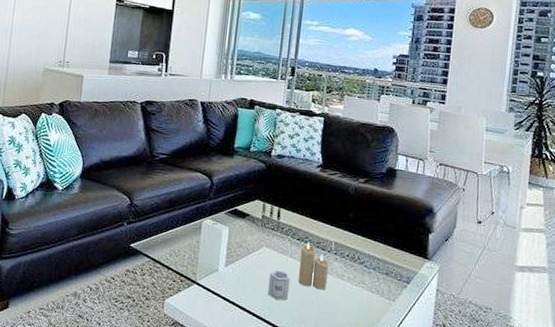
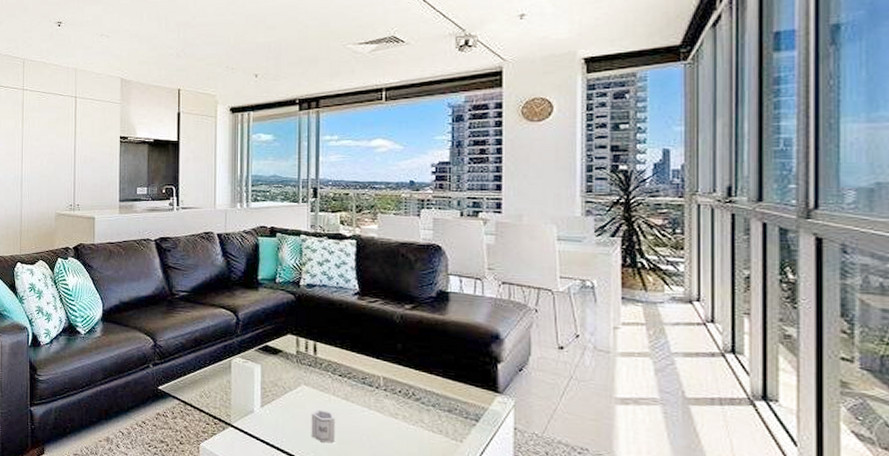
candle: present [297,241,329,290] -> none [344,377,379,431]

